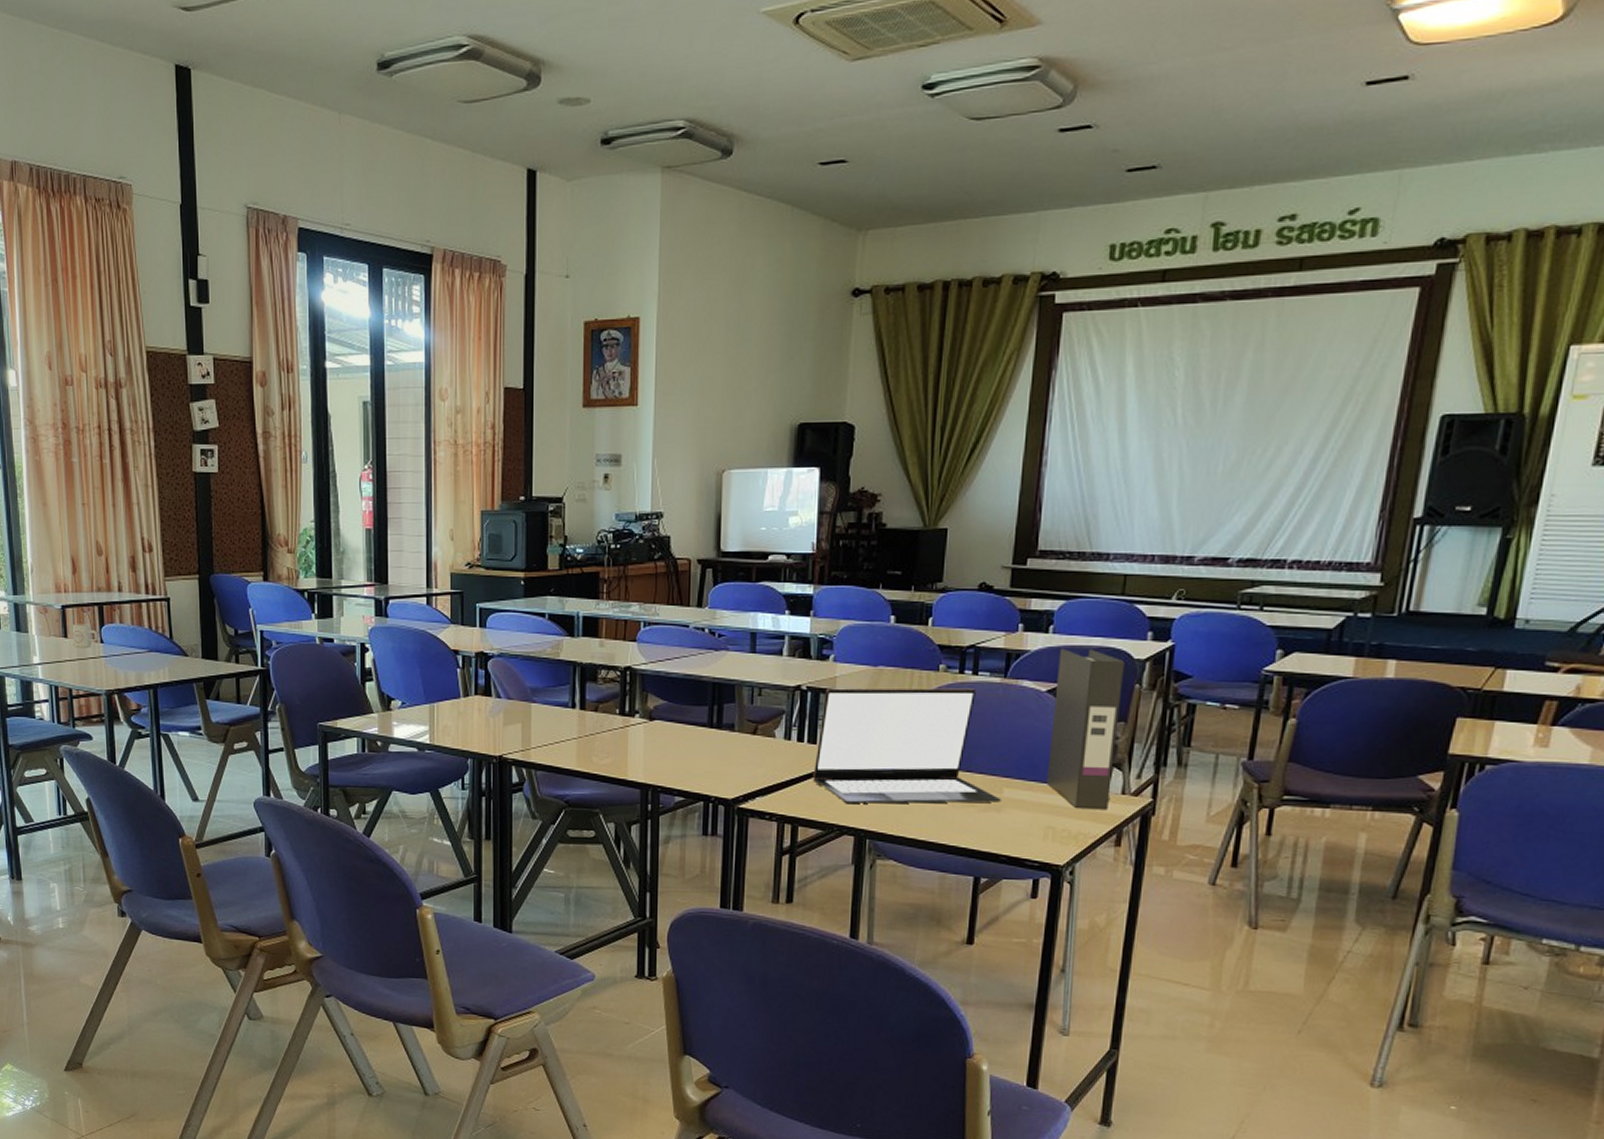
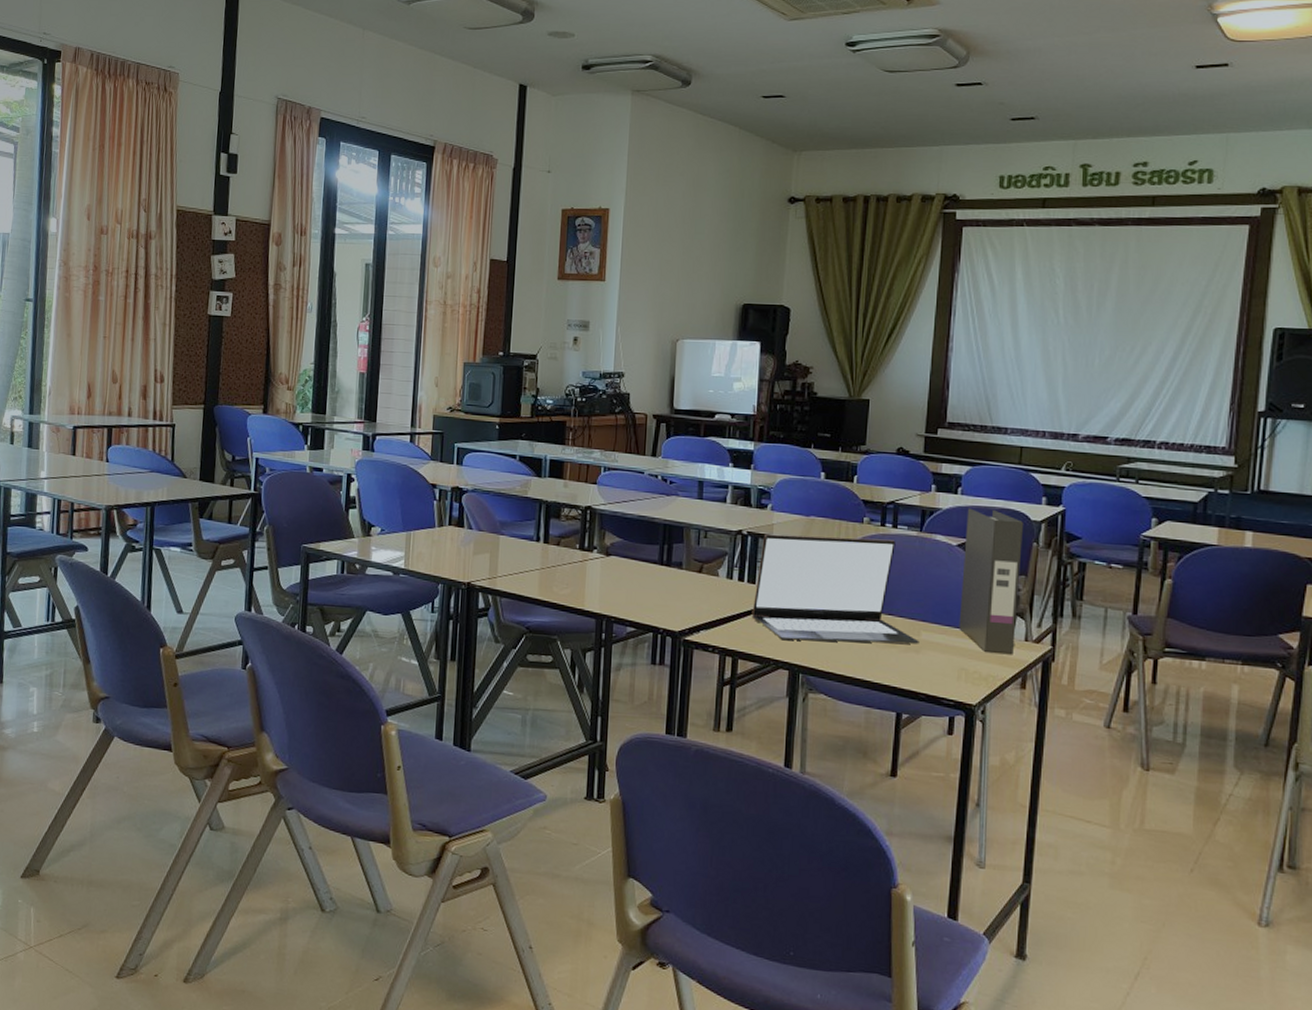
mug: present [72,624,98,649] -> none [79,443,105,467]

